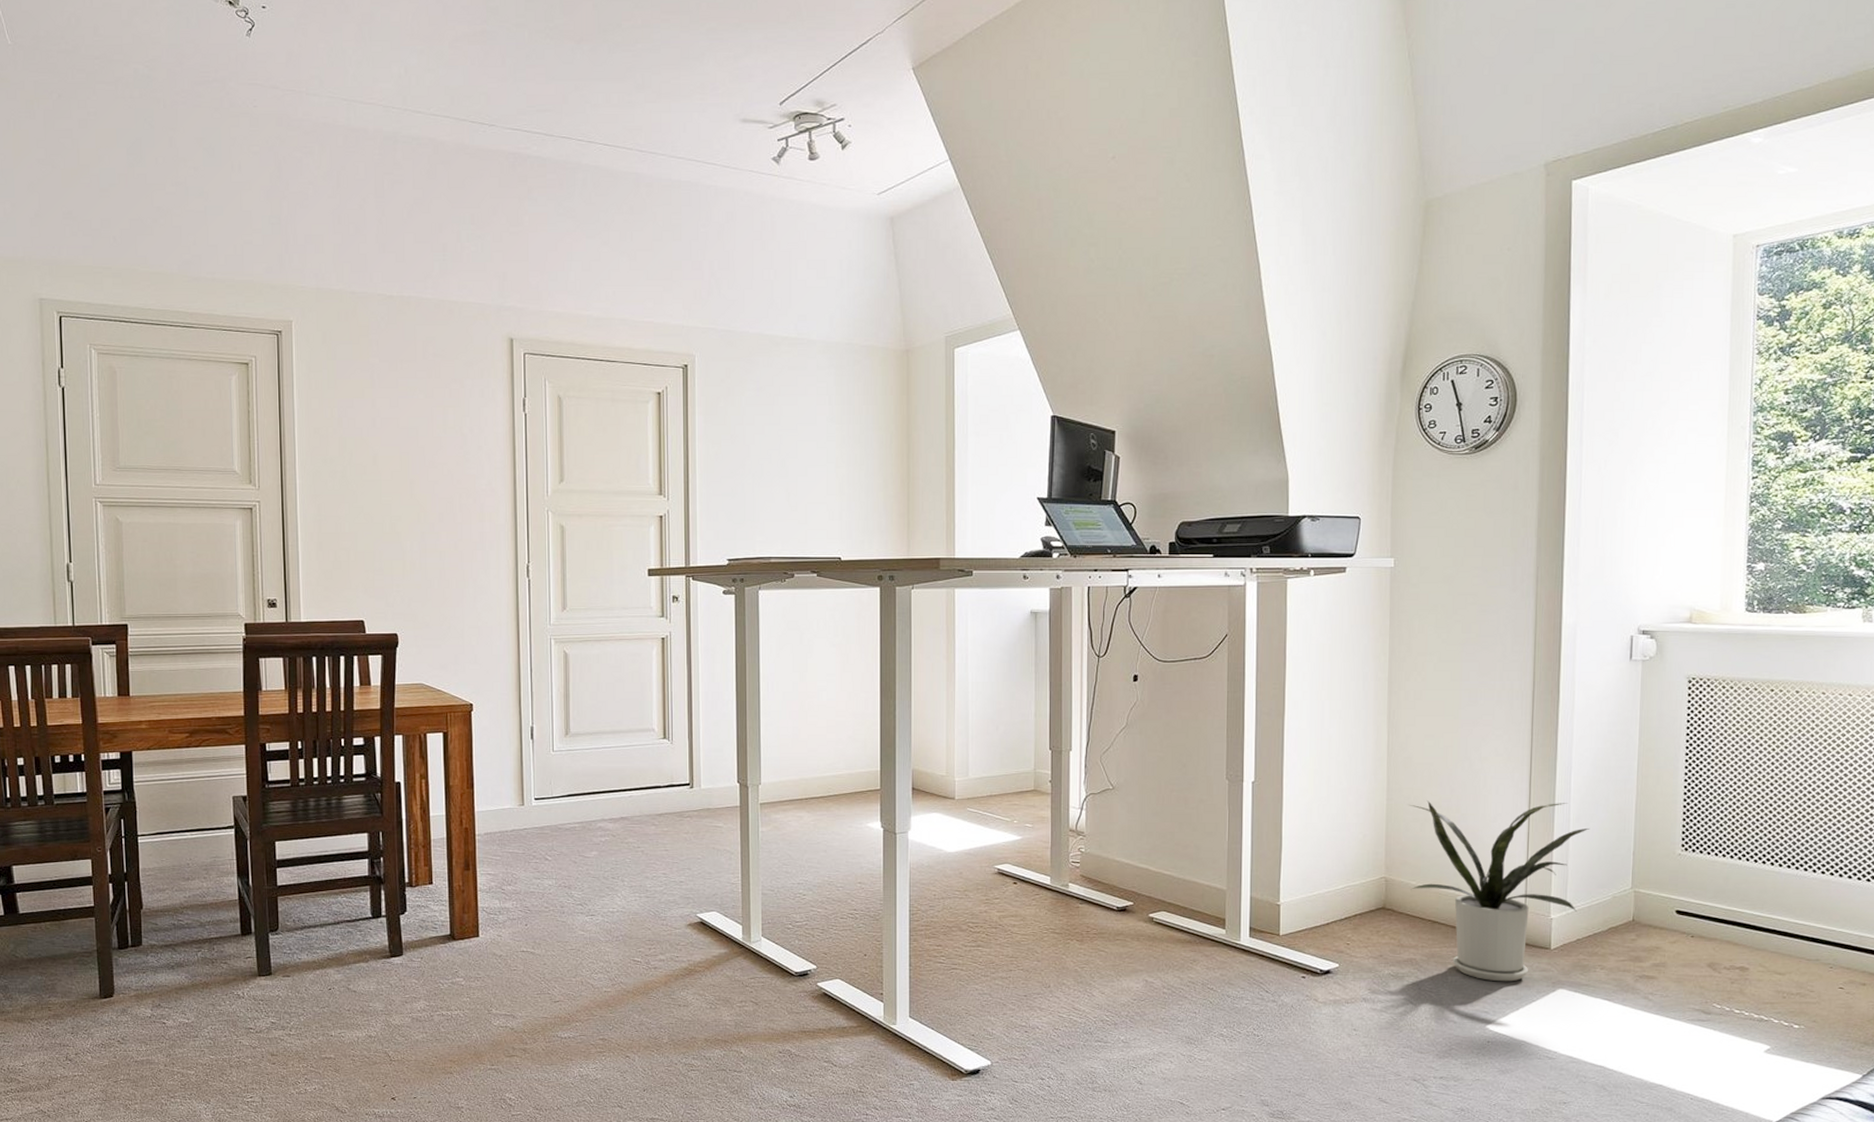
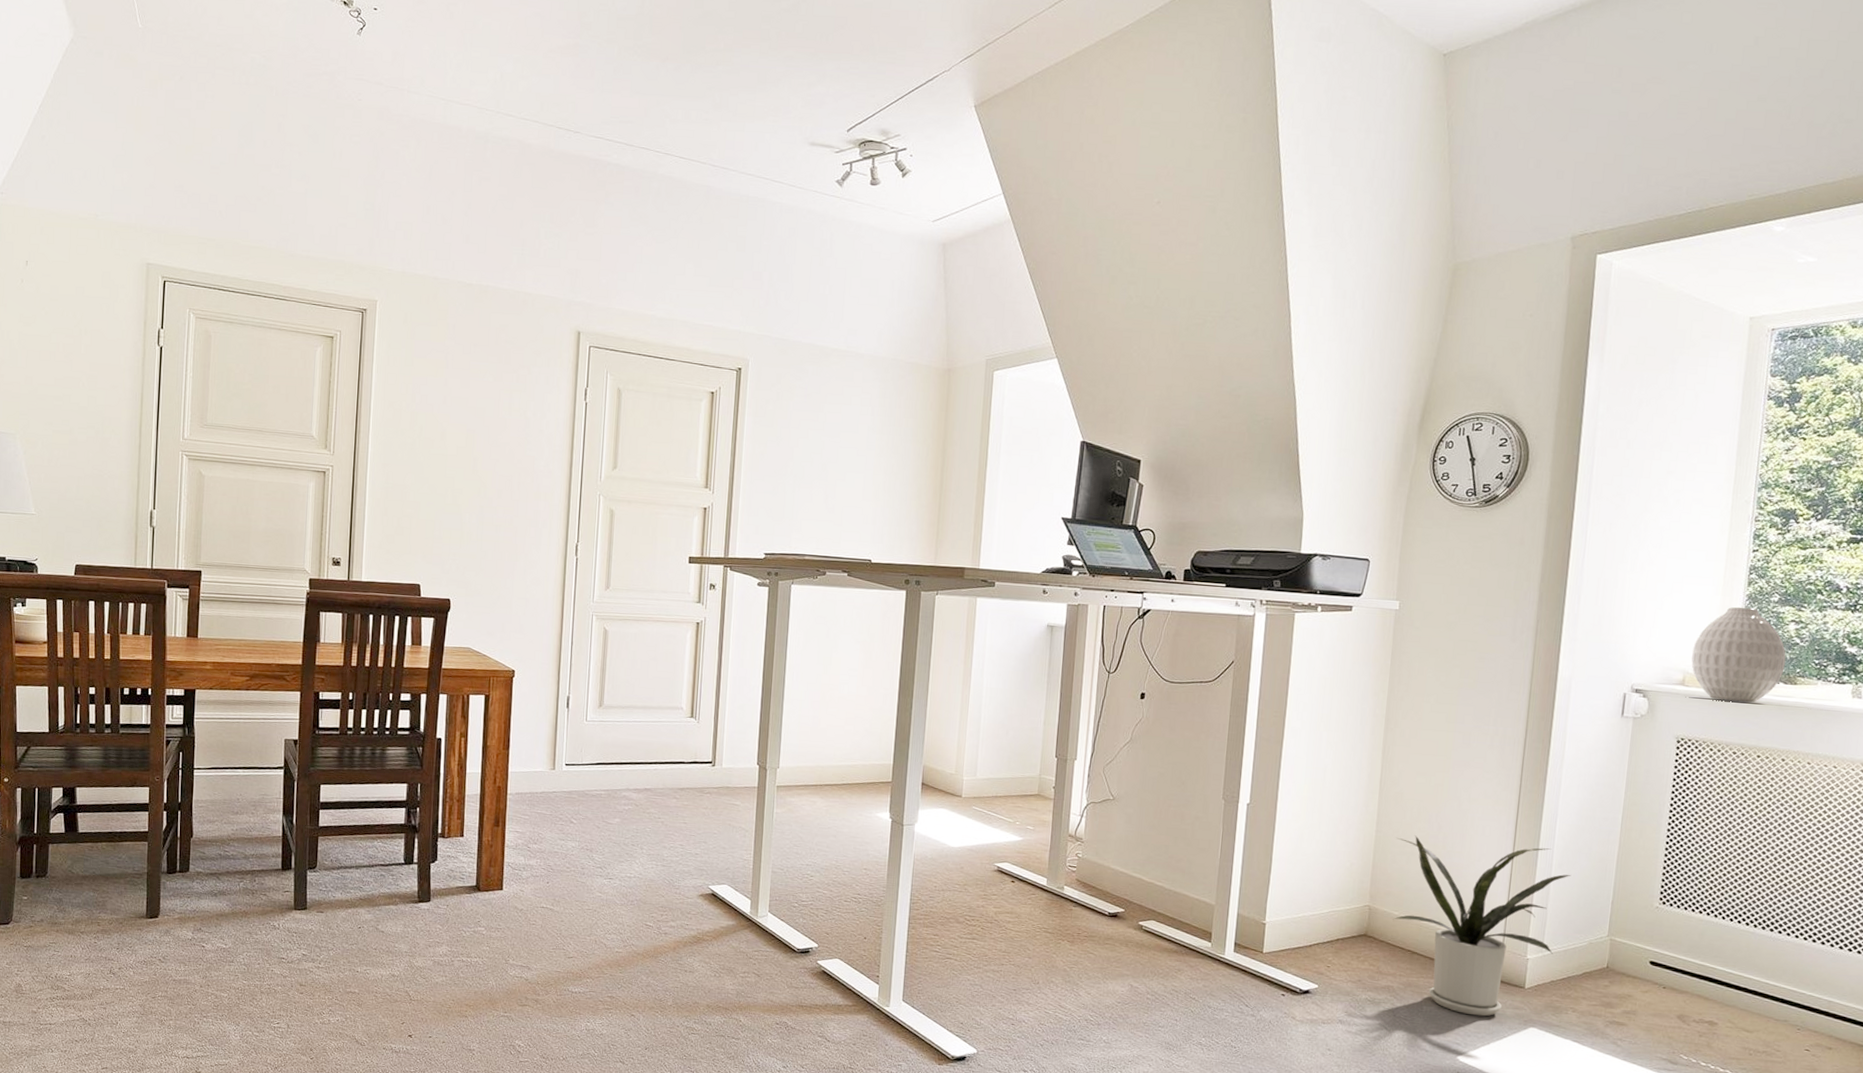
vase: none [1697,537,1793,636] -> present [1691,606,1786,703]

